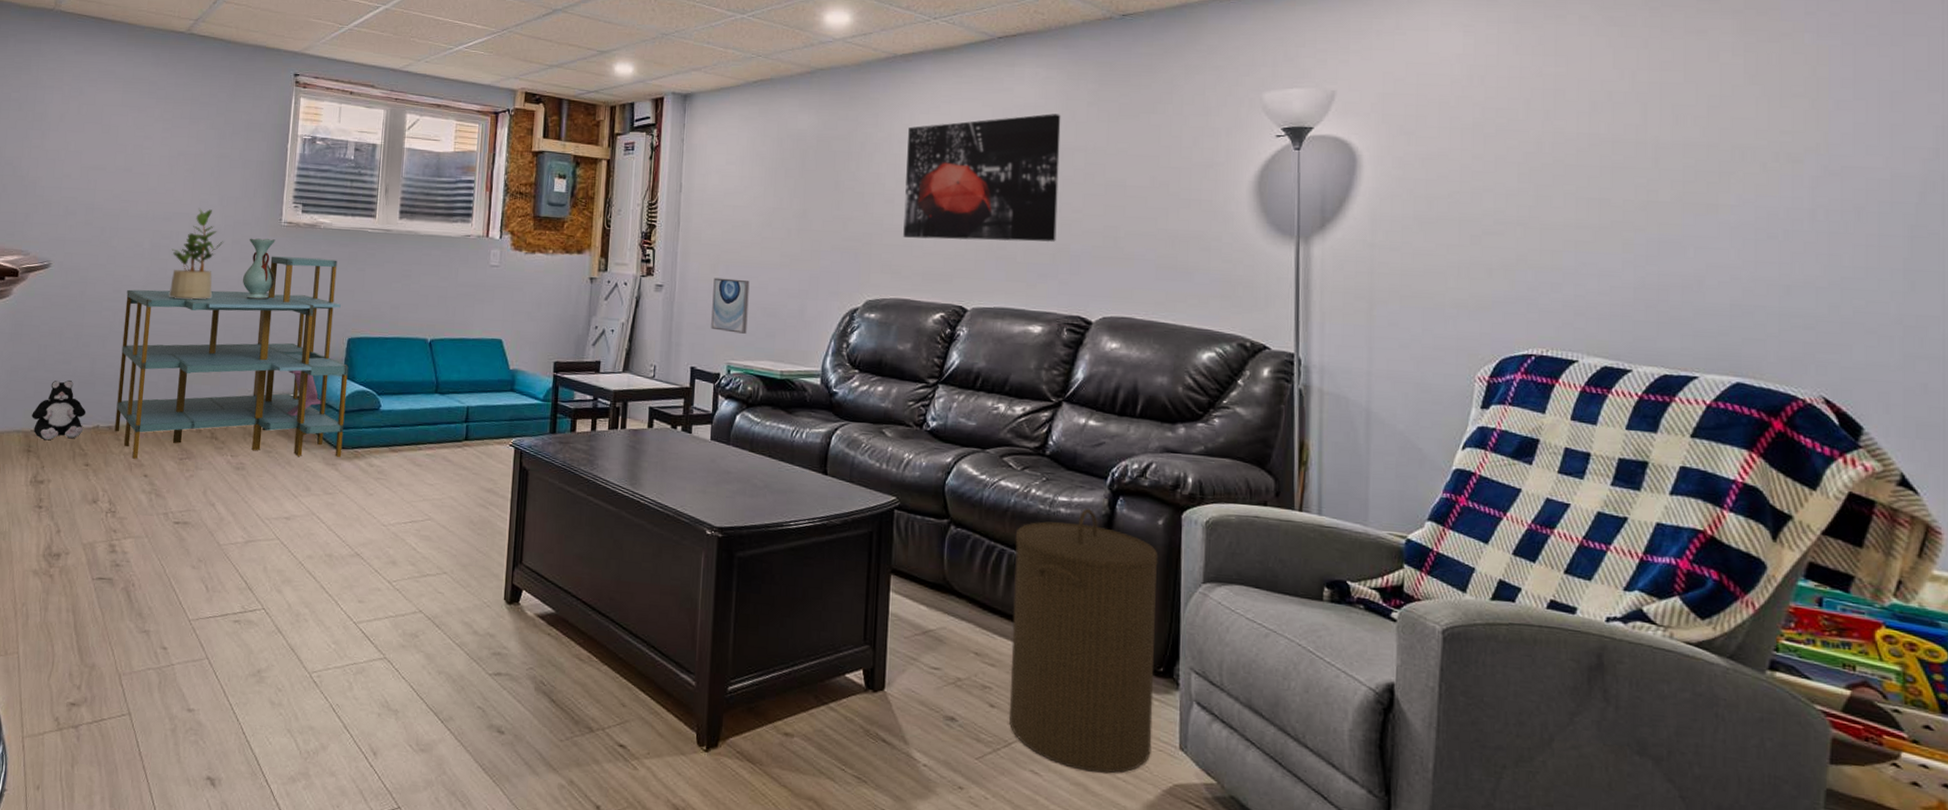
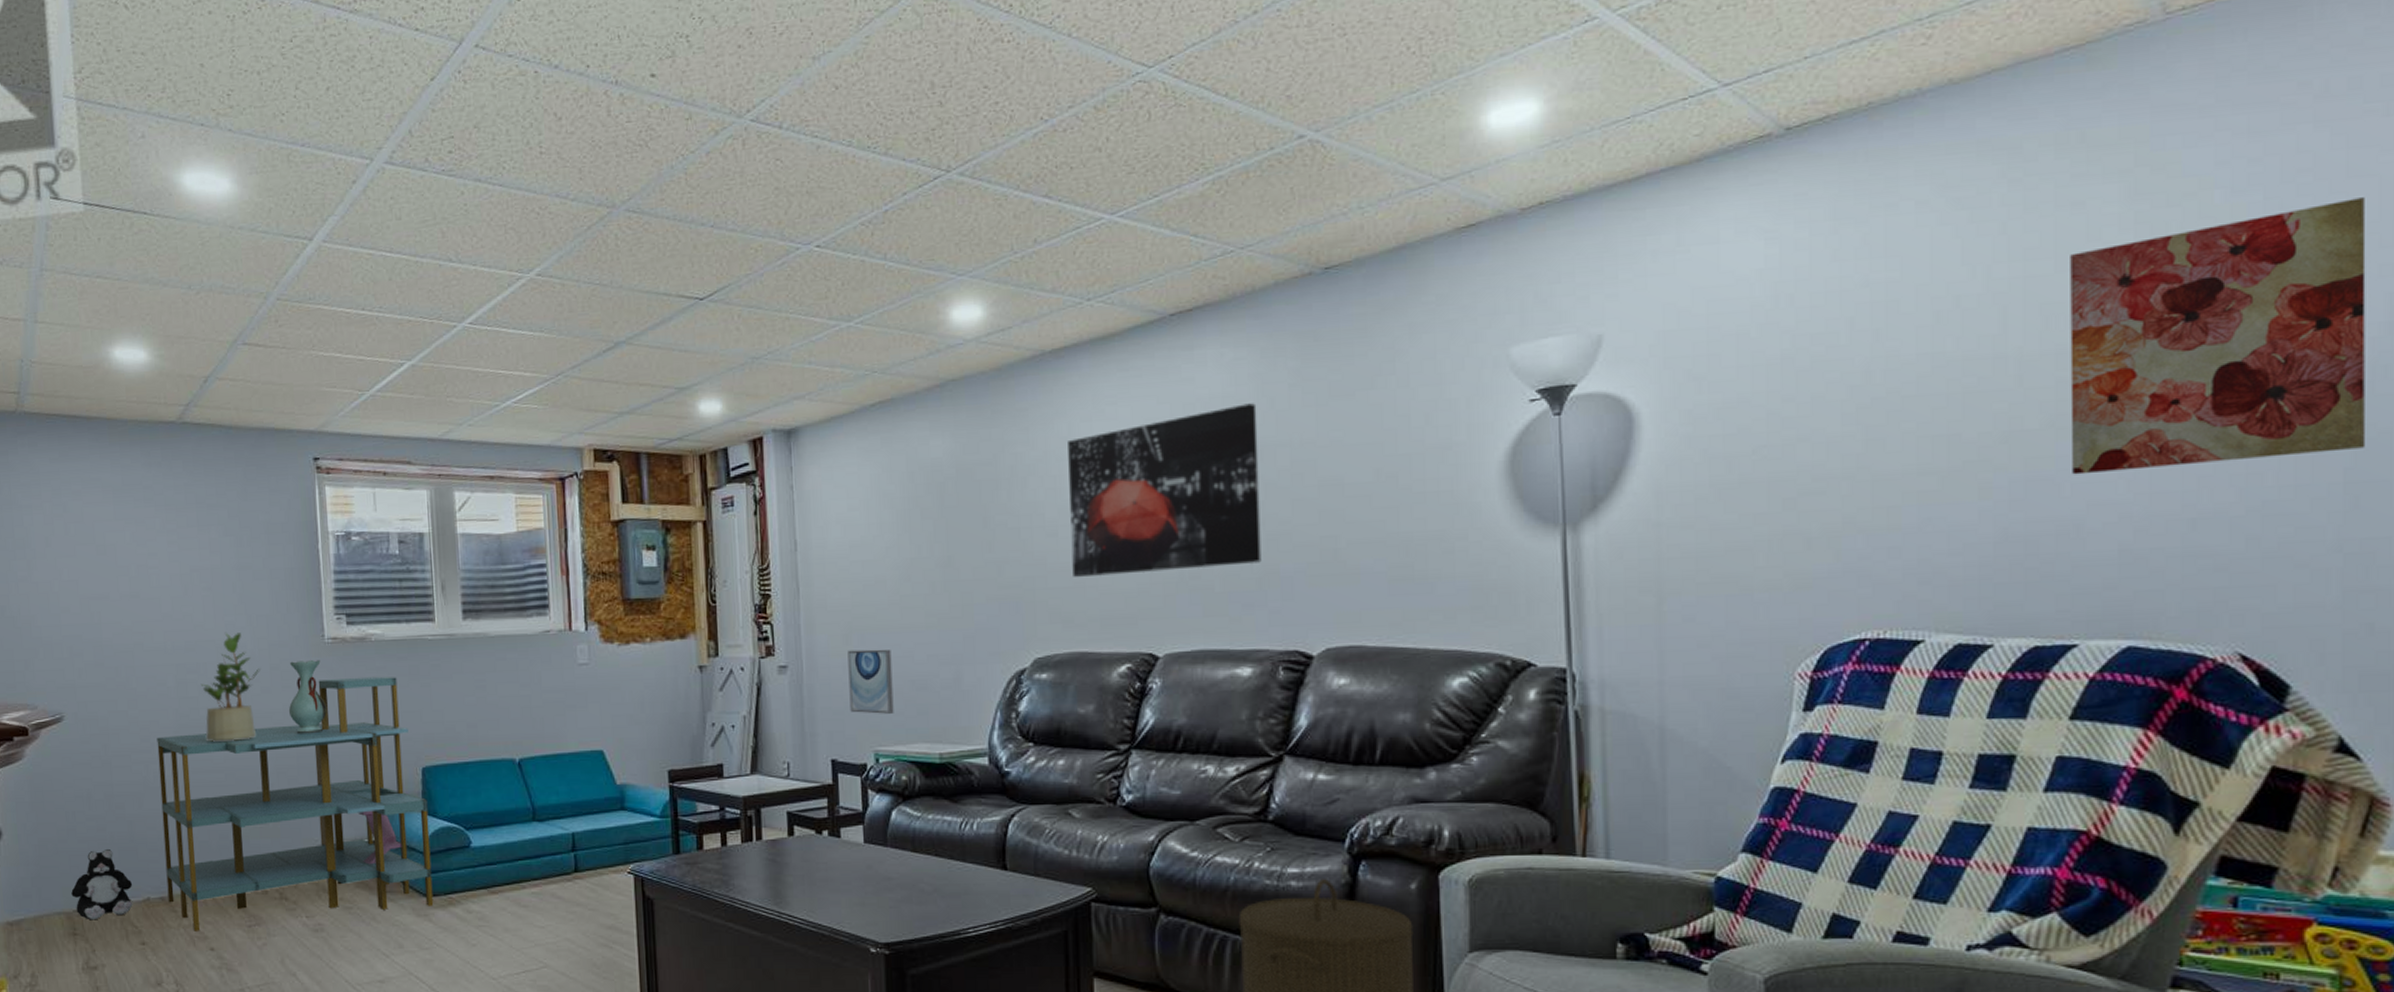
wall art: none [1694,51,1920,245] -> present [2070,197,2366,475]

